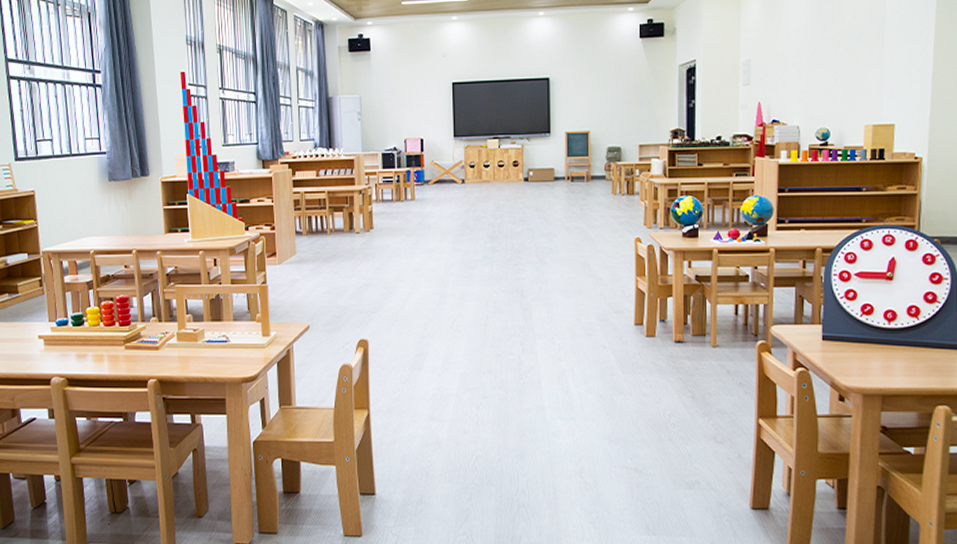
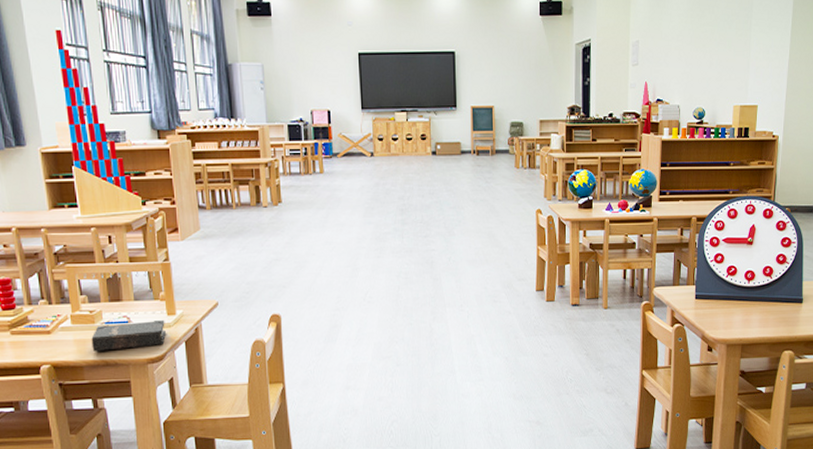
hardback book: none [193,340,260,369] -> present [91,319,166,352]

